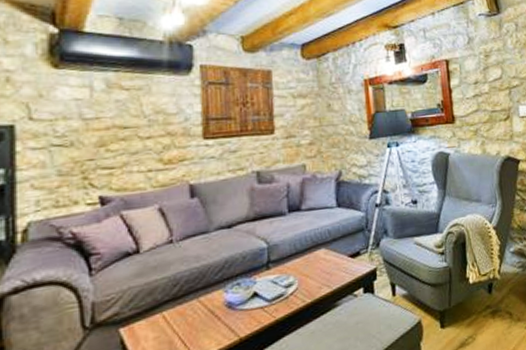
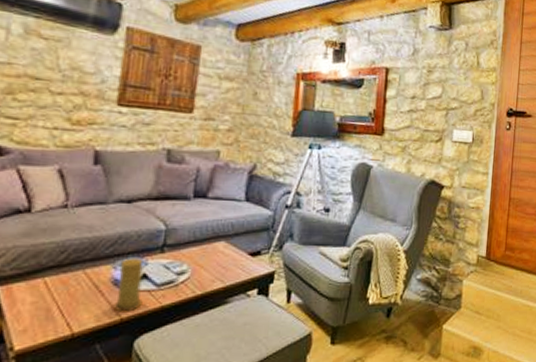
candle: none [231,278,258,333] -> present [113,258,143,312]

